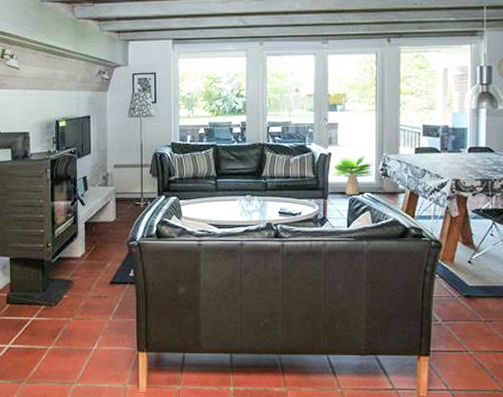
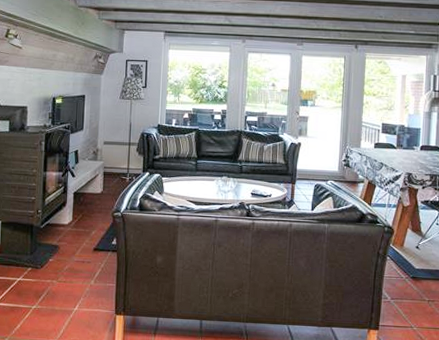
potted plant: present [331,155,374,195] -> none [299,147,338,182]

